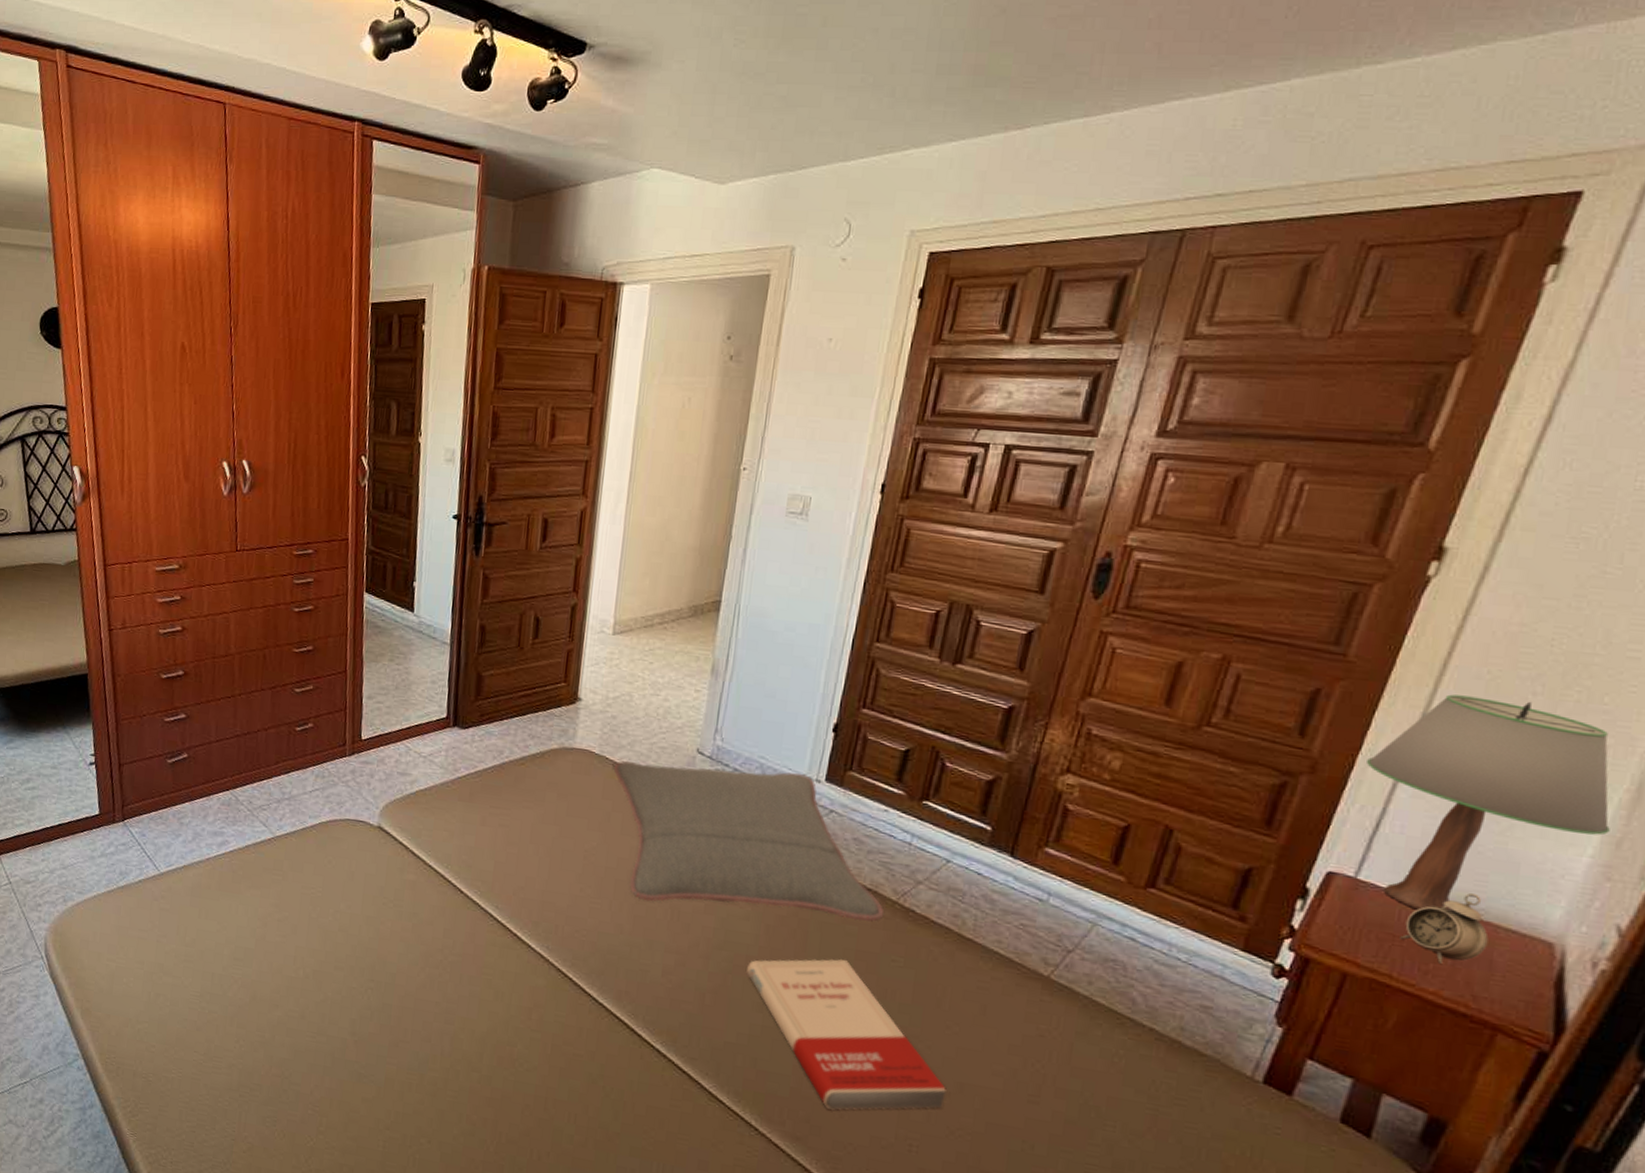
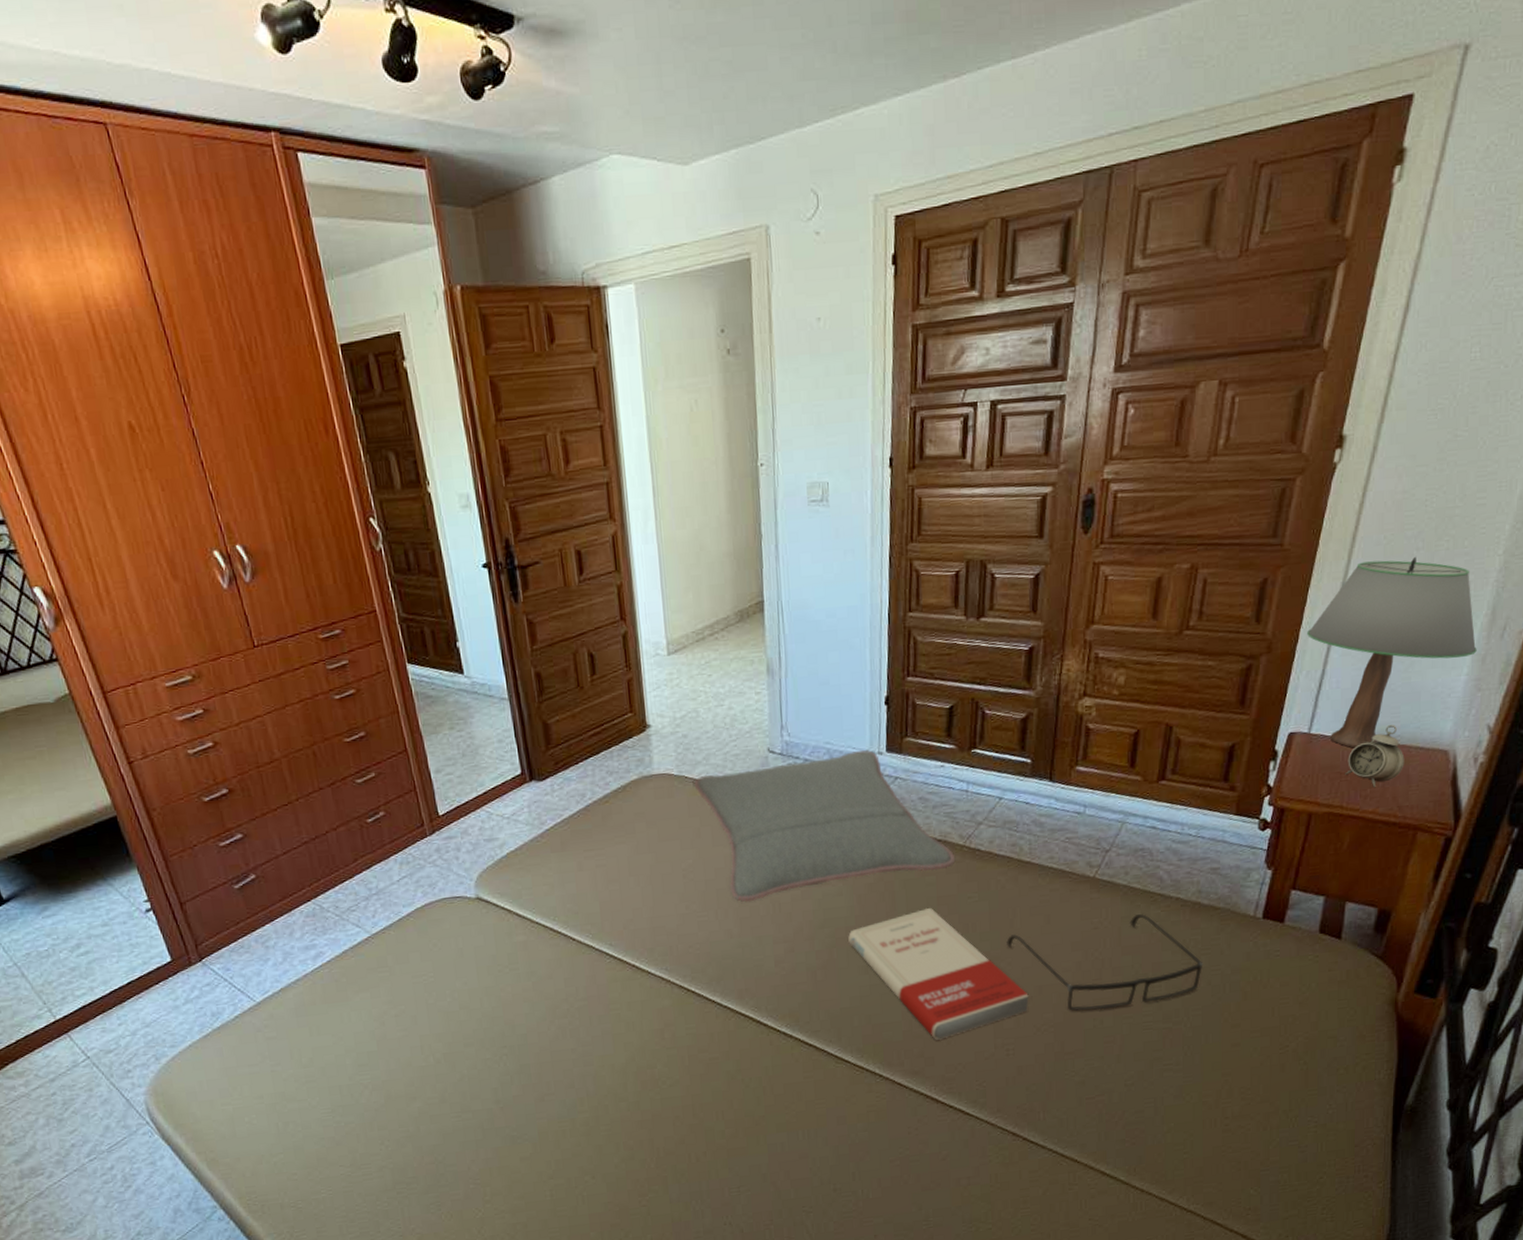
glasses: none [929,1015,1175,1146] -> present [1006,914,1204,1011]

